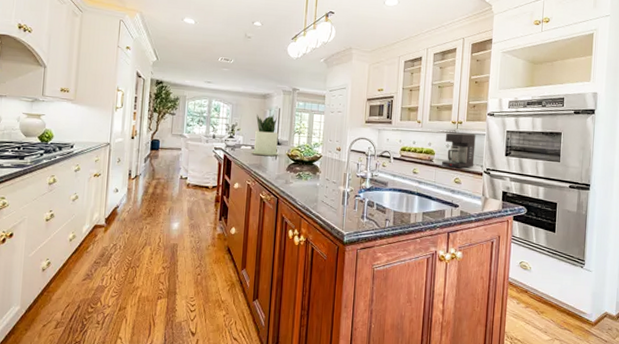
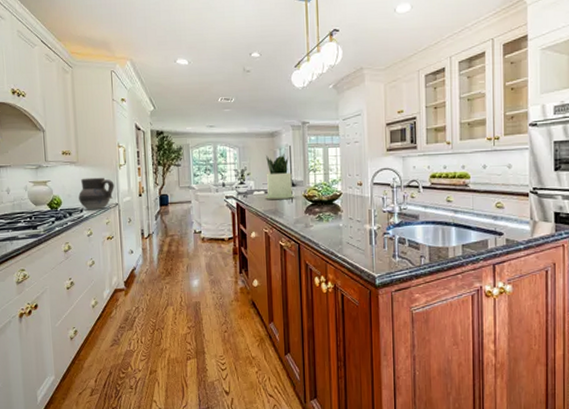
ceramic jug: none [71,115,108,147] -> present [79,177,115,210]
coffee maker: present [441,132,476,169] -> none [478,149,518,191]

